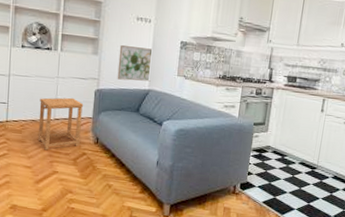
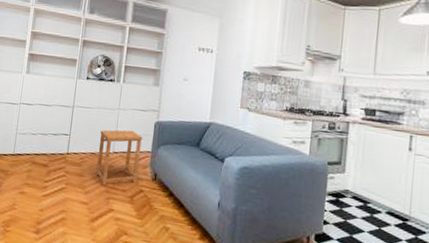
wall art: present [117,45,152,82] -> none [177,76,213,114]

